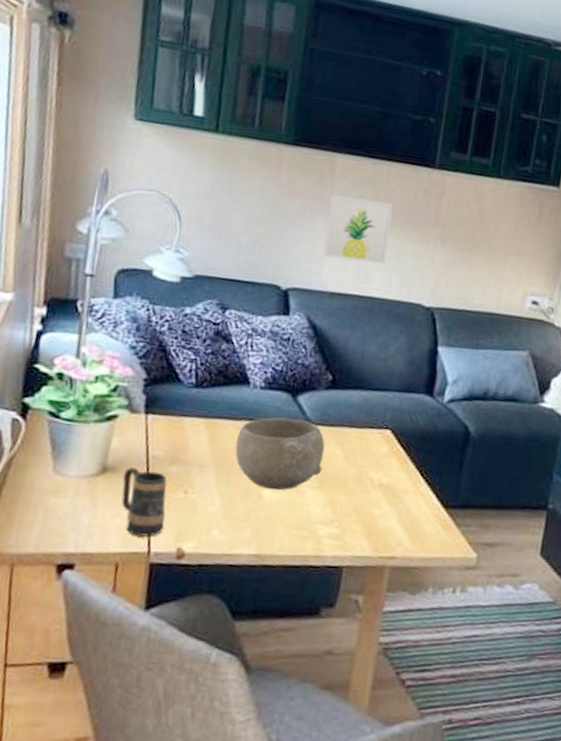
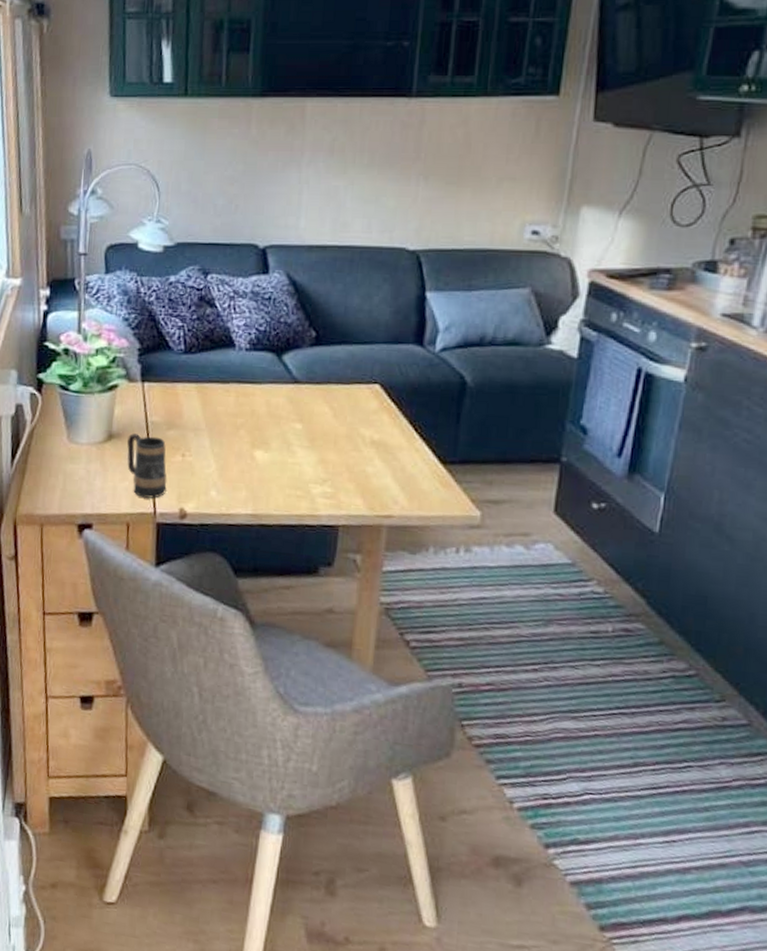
bowl: present [235,417,325,491] -> none [226,378,313,451]
wall art: present [324,194,393,264] -> none [299,142,368,210]

